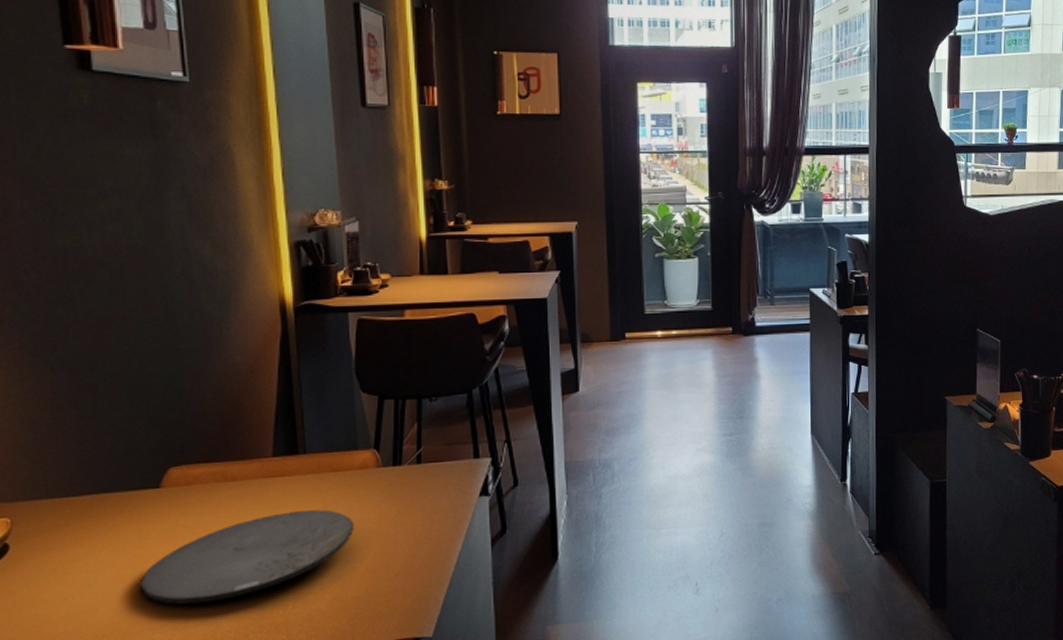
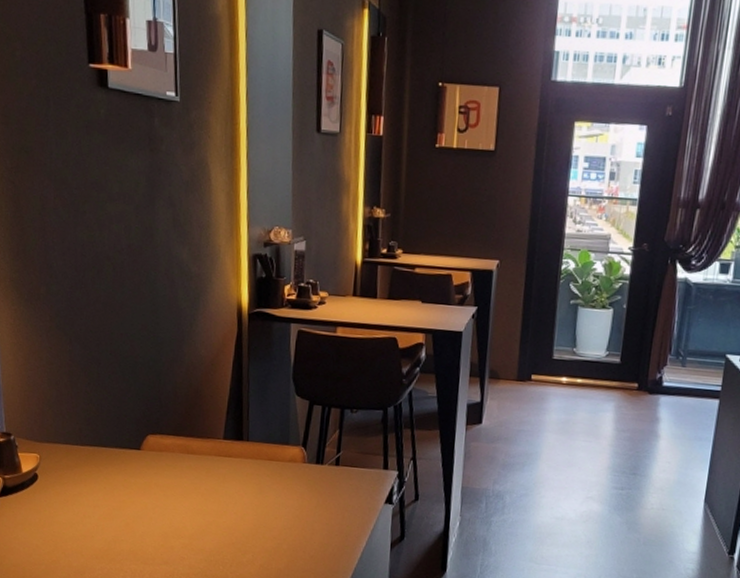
plate: present [140,509,354,605] -> none [123,487,282,549]

